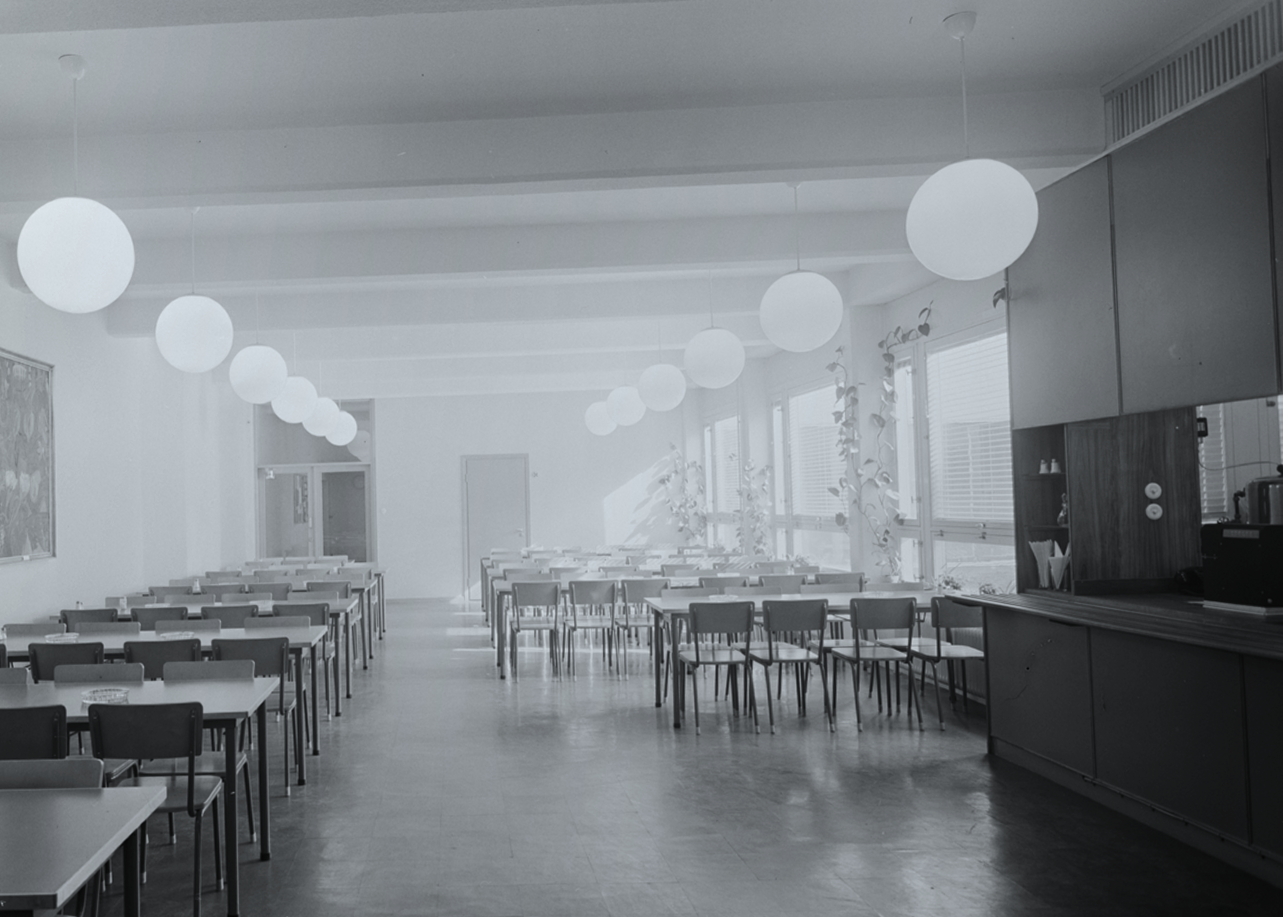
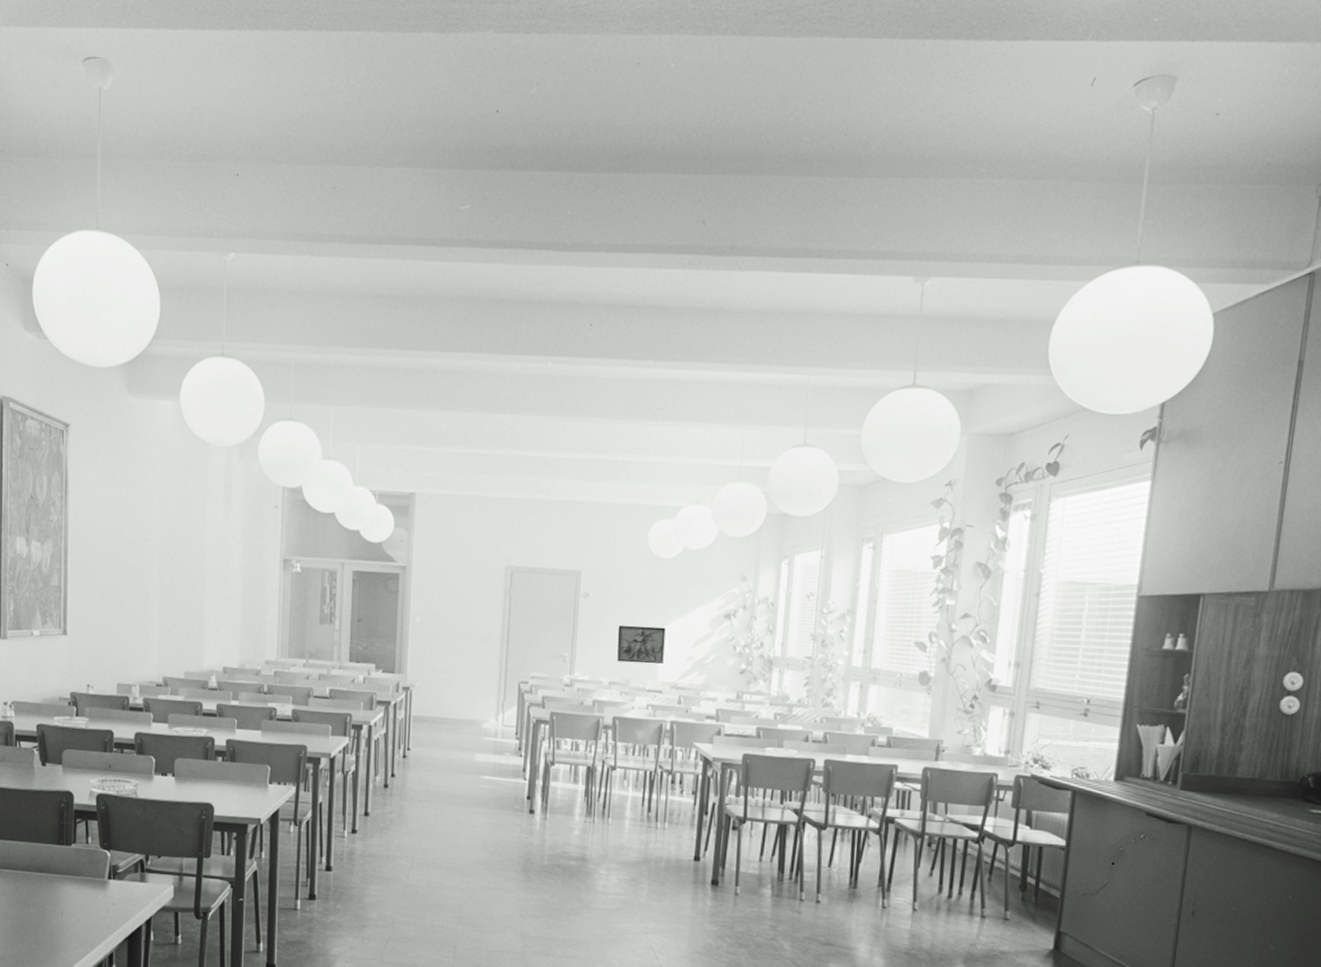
wall relief: none [566,497,610,531] -> present [617,625,666,664]

